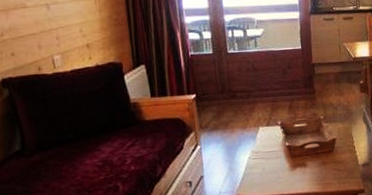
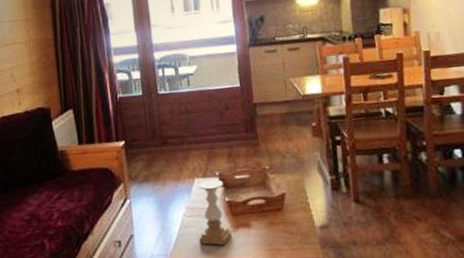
candle holder: none [262,128,290,182] -> present [198,179,232,246]

